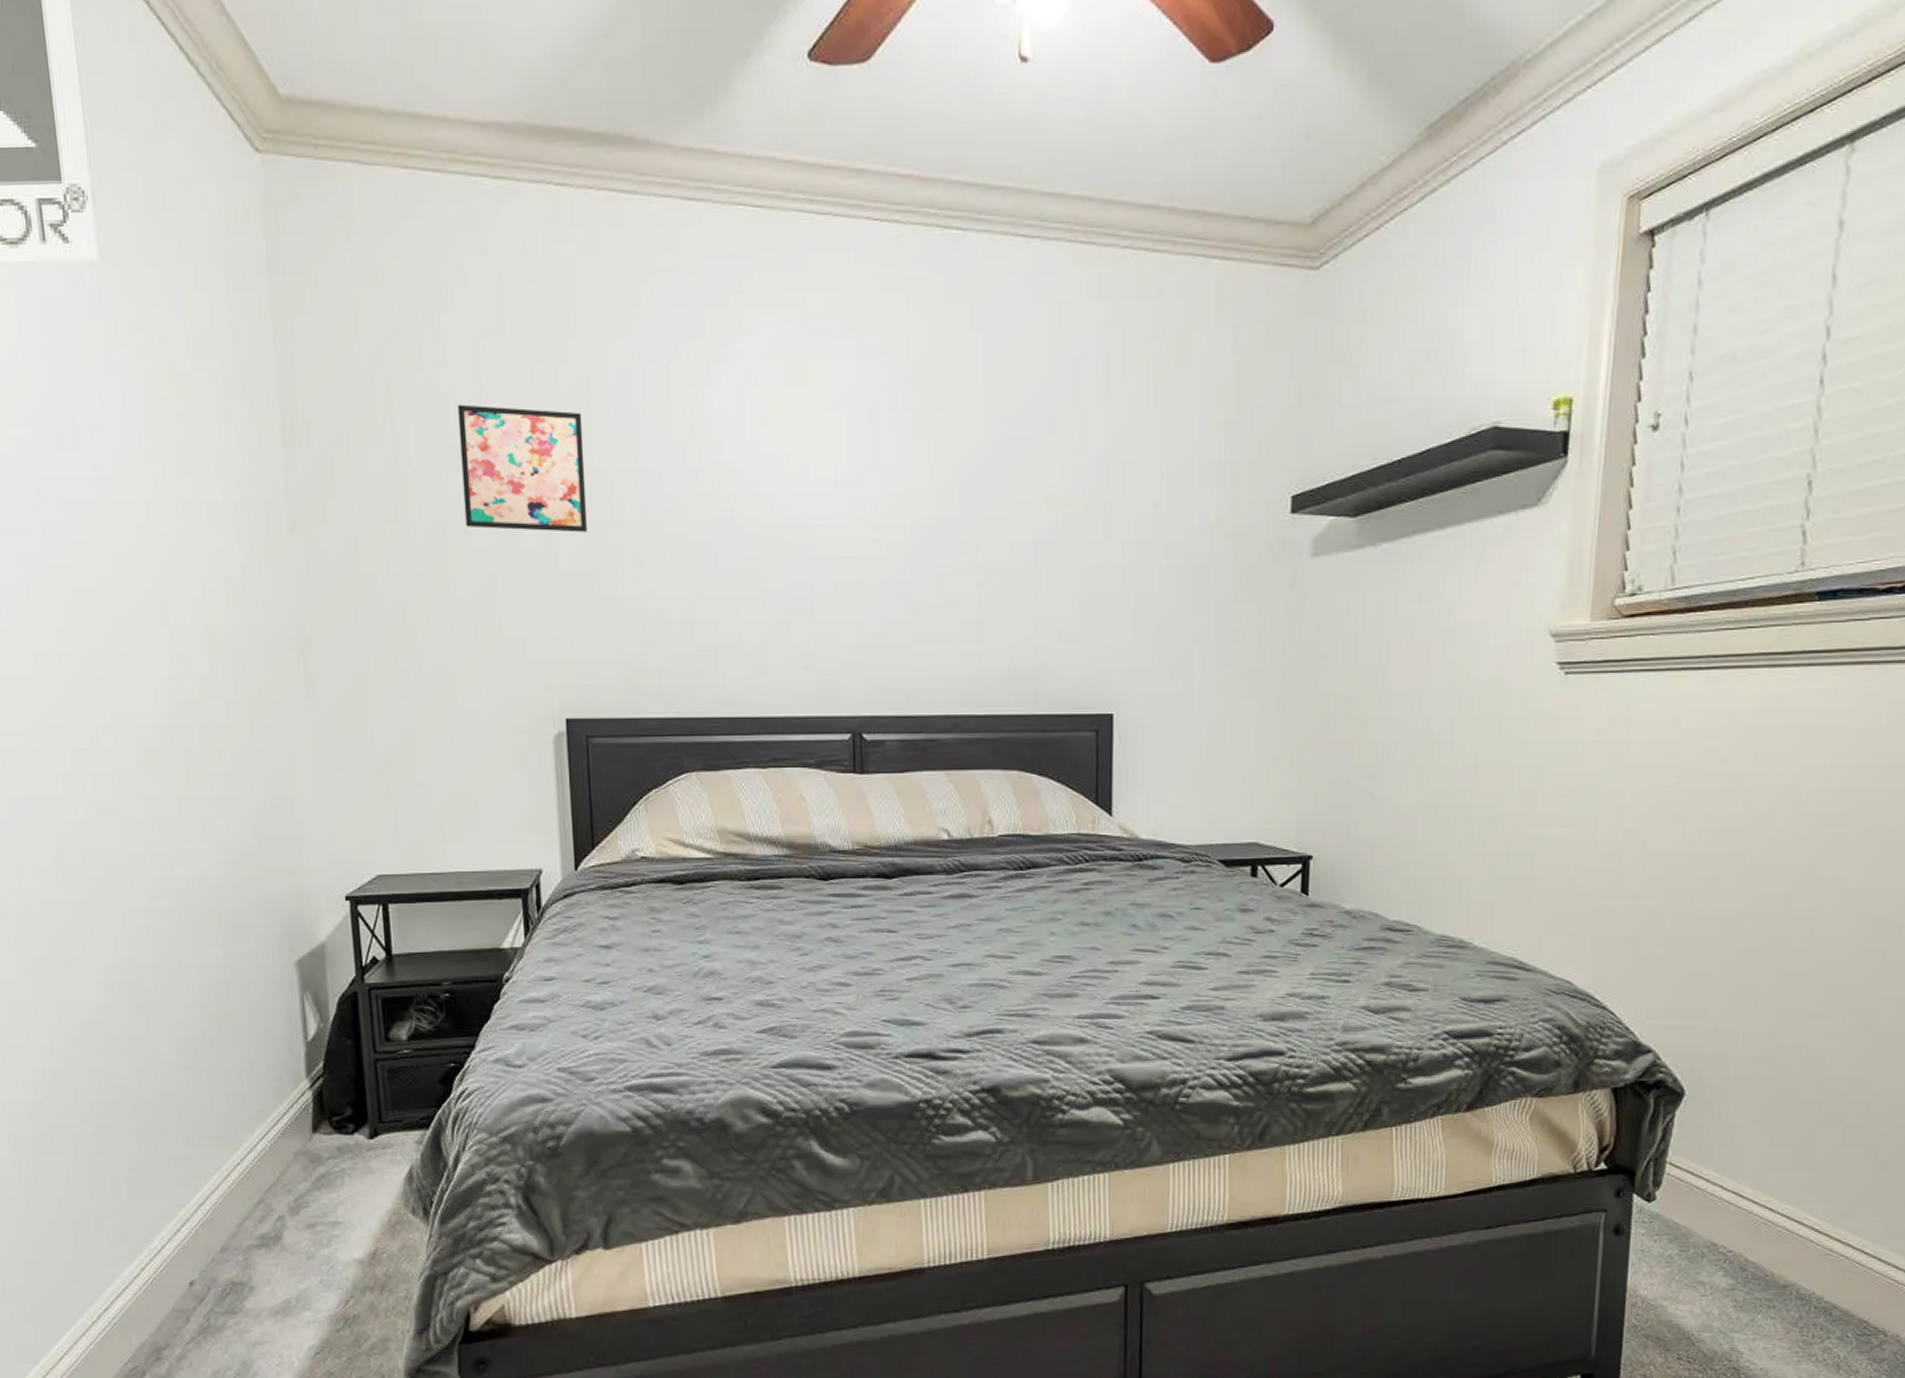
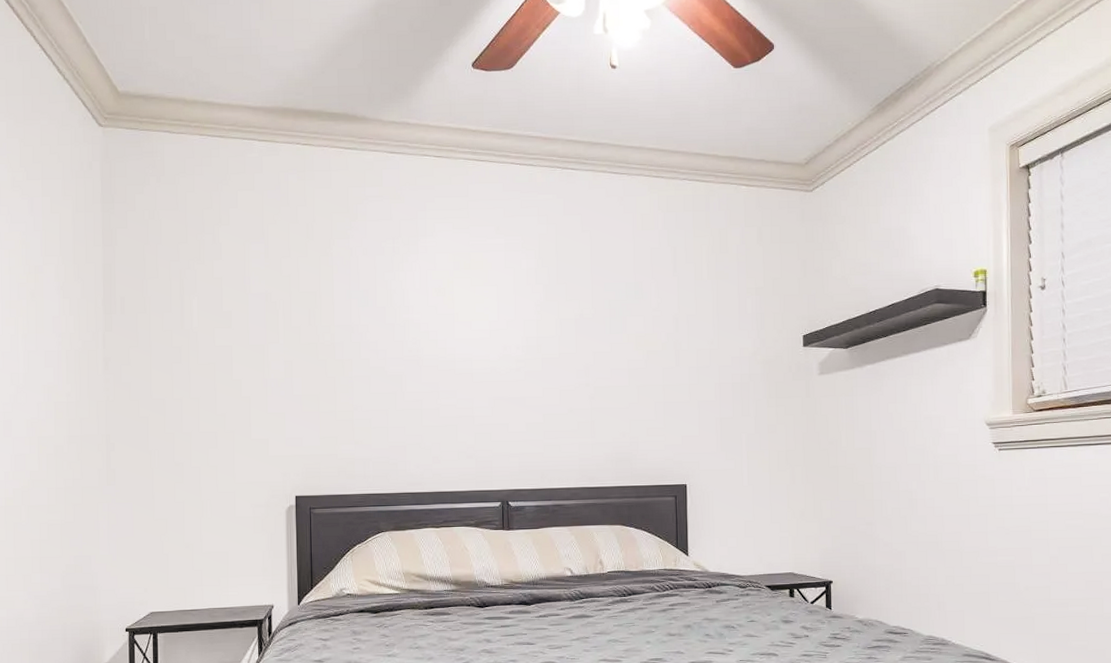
wall art: present [457,404,588,533] -> none [228,284,316,368]

